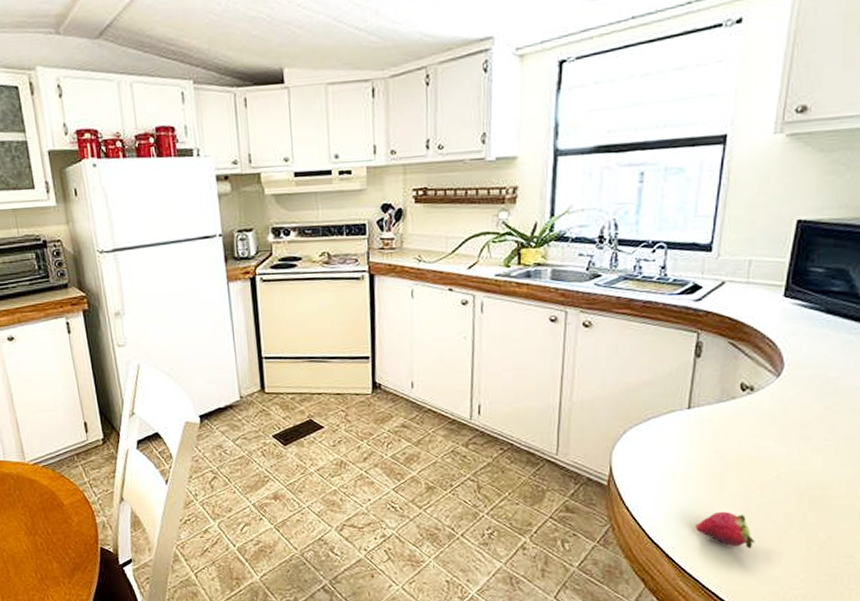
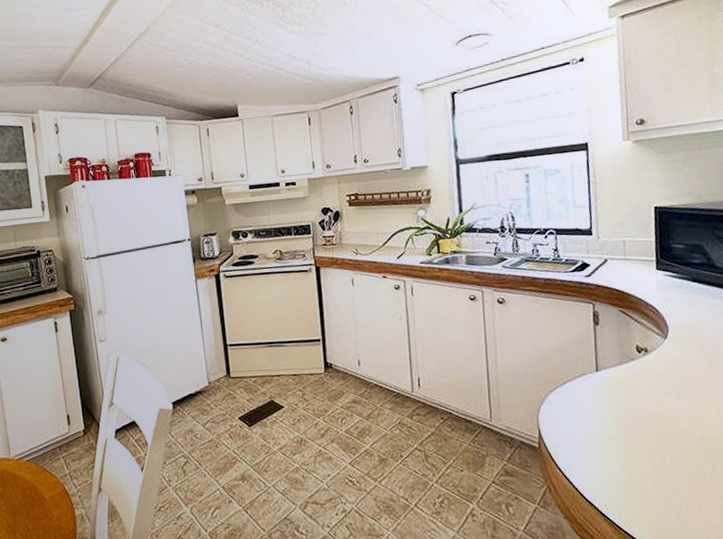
fruit: present [695,511,755,548] -> none [621,466,677,501]

